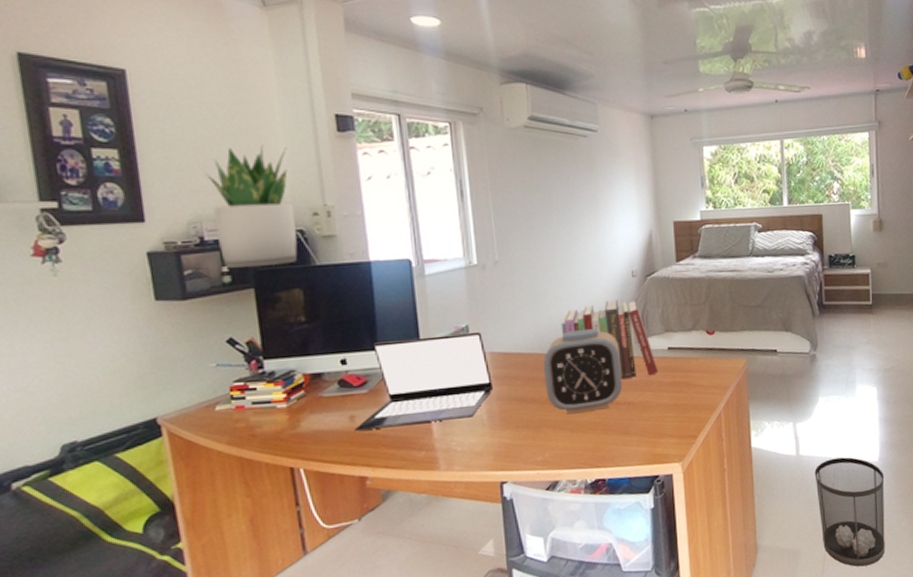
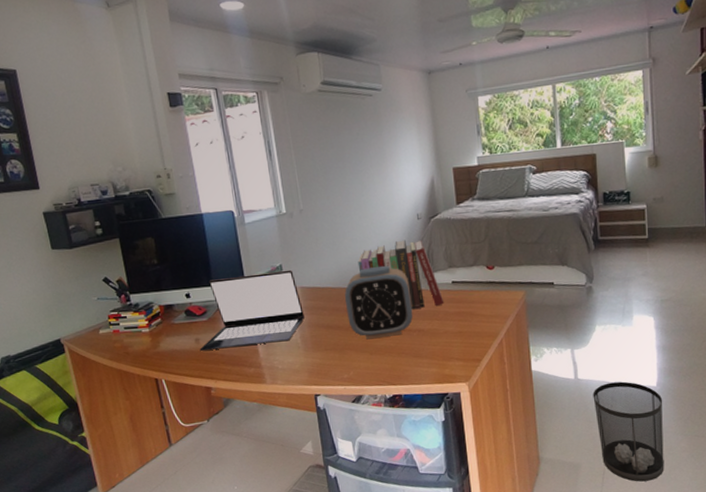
planter: present [206,145,298,269] -> none [78,122,148,224]

